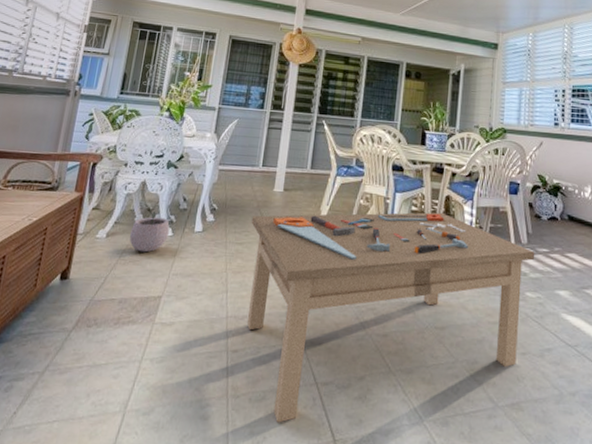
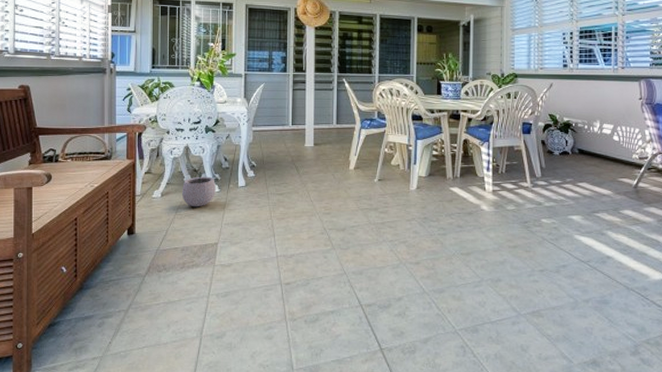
coffee table: present [246,212,535,423] -> none [288,154,549,338]

